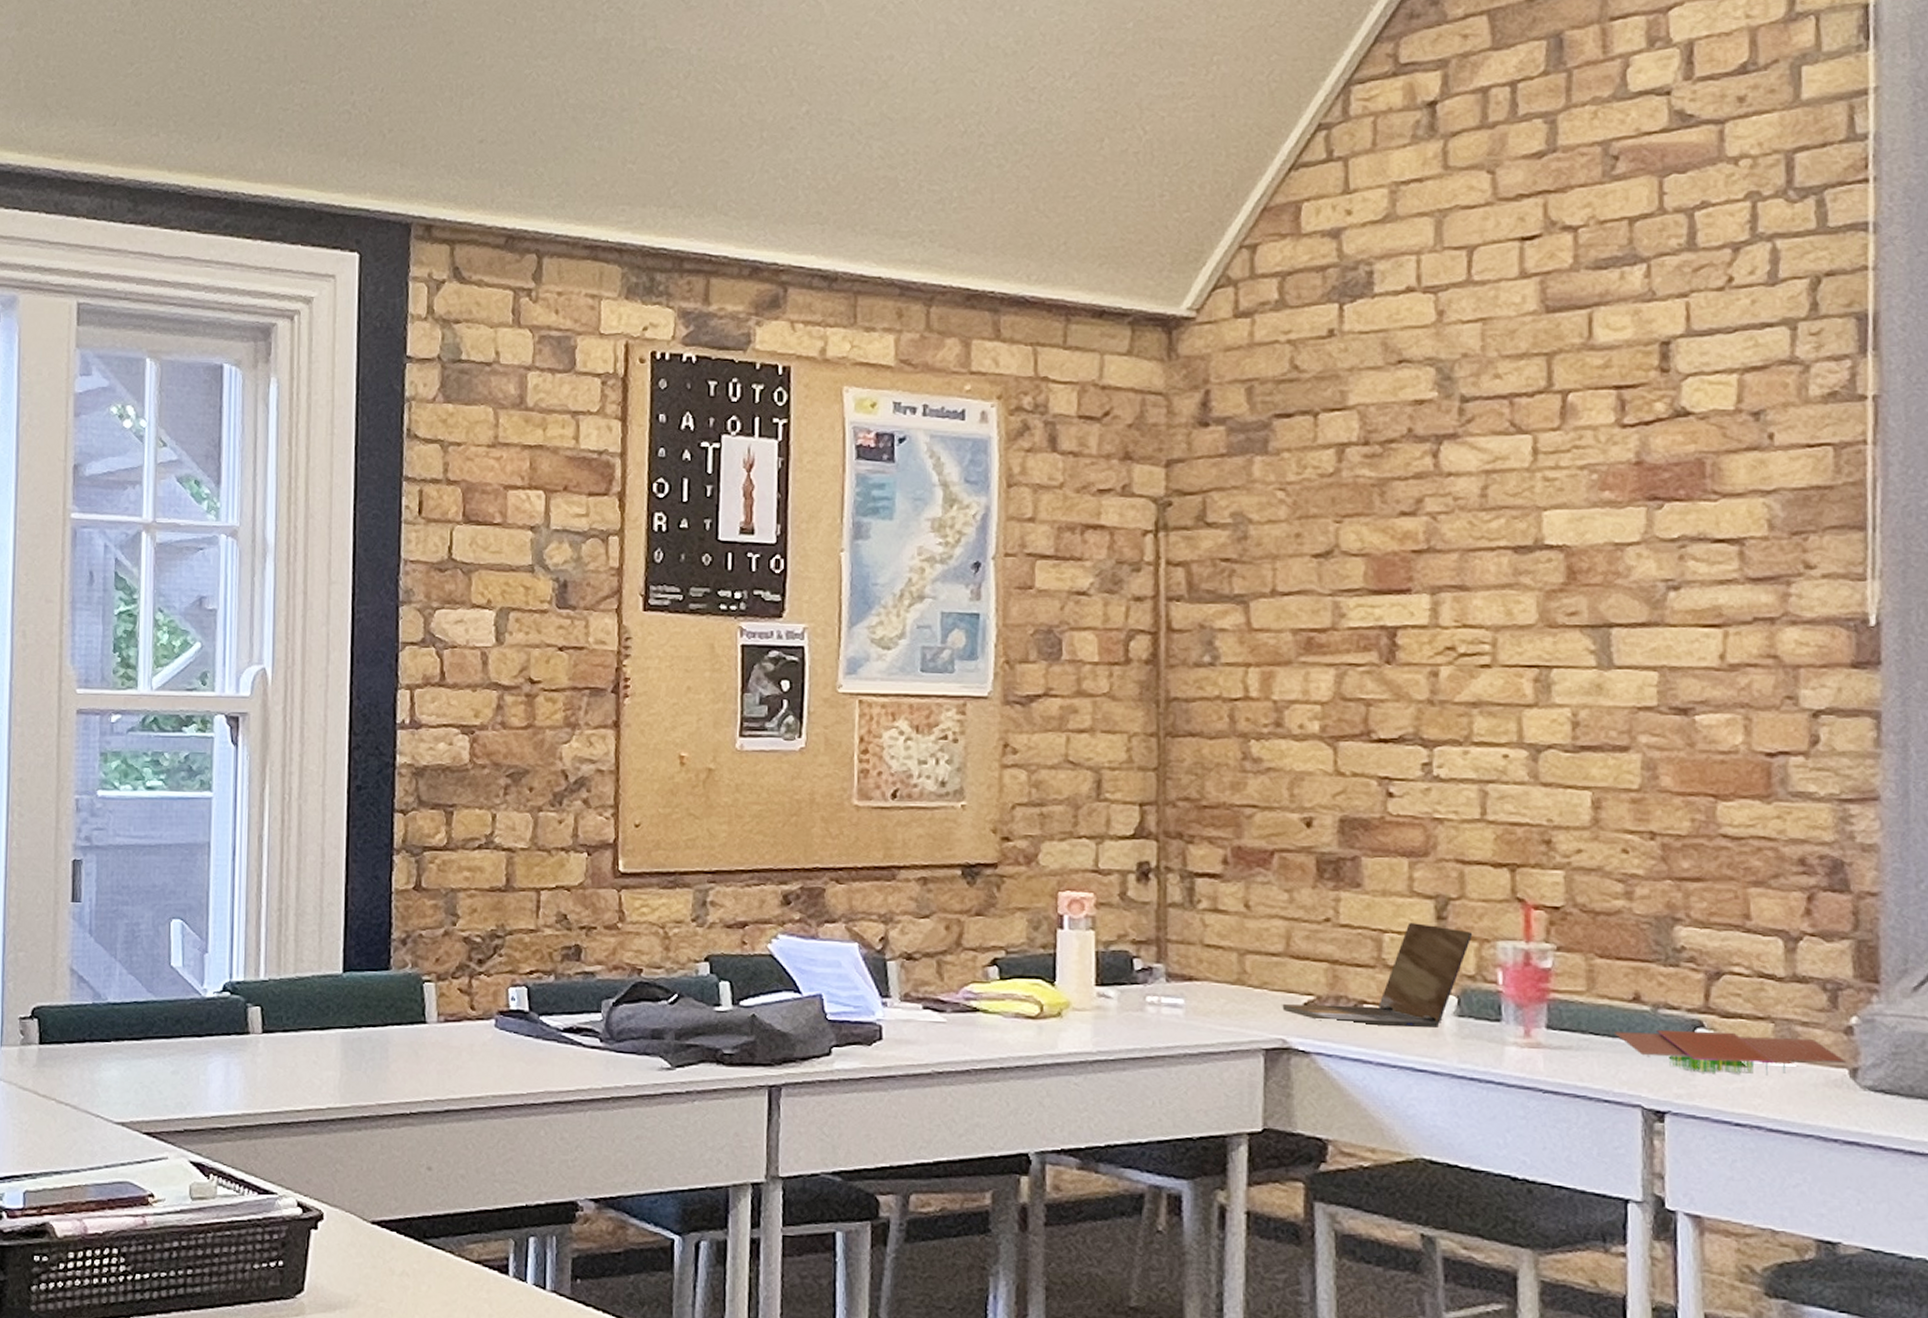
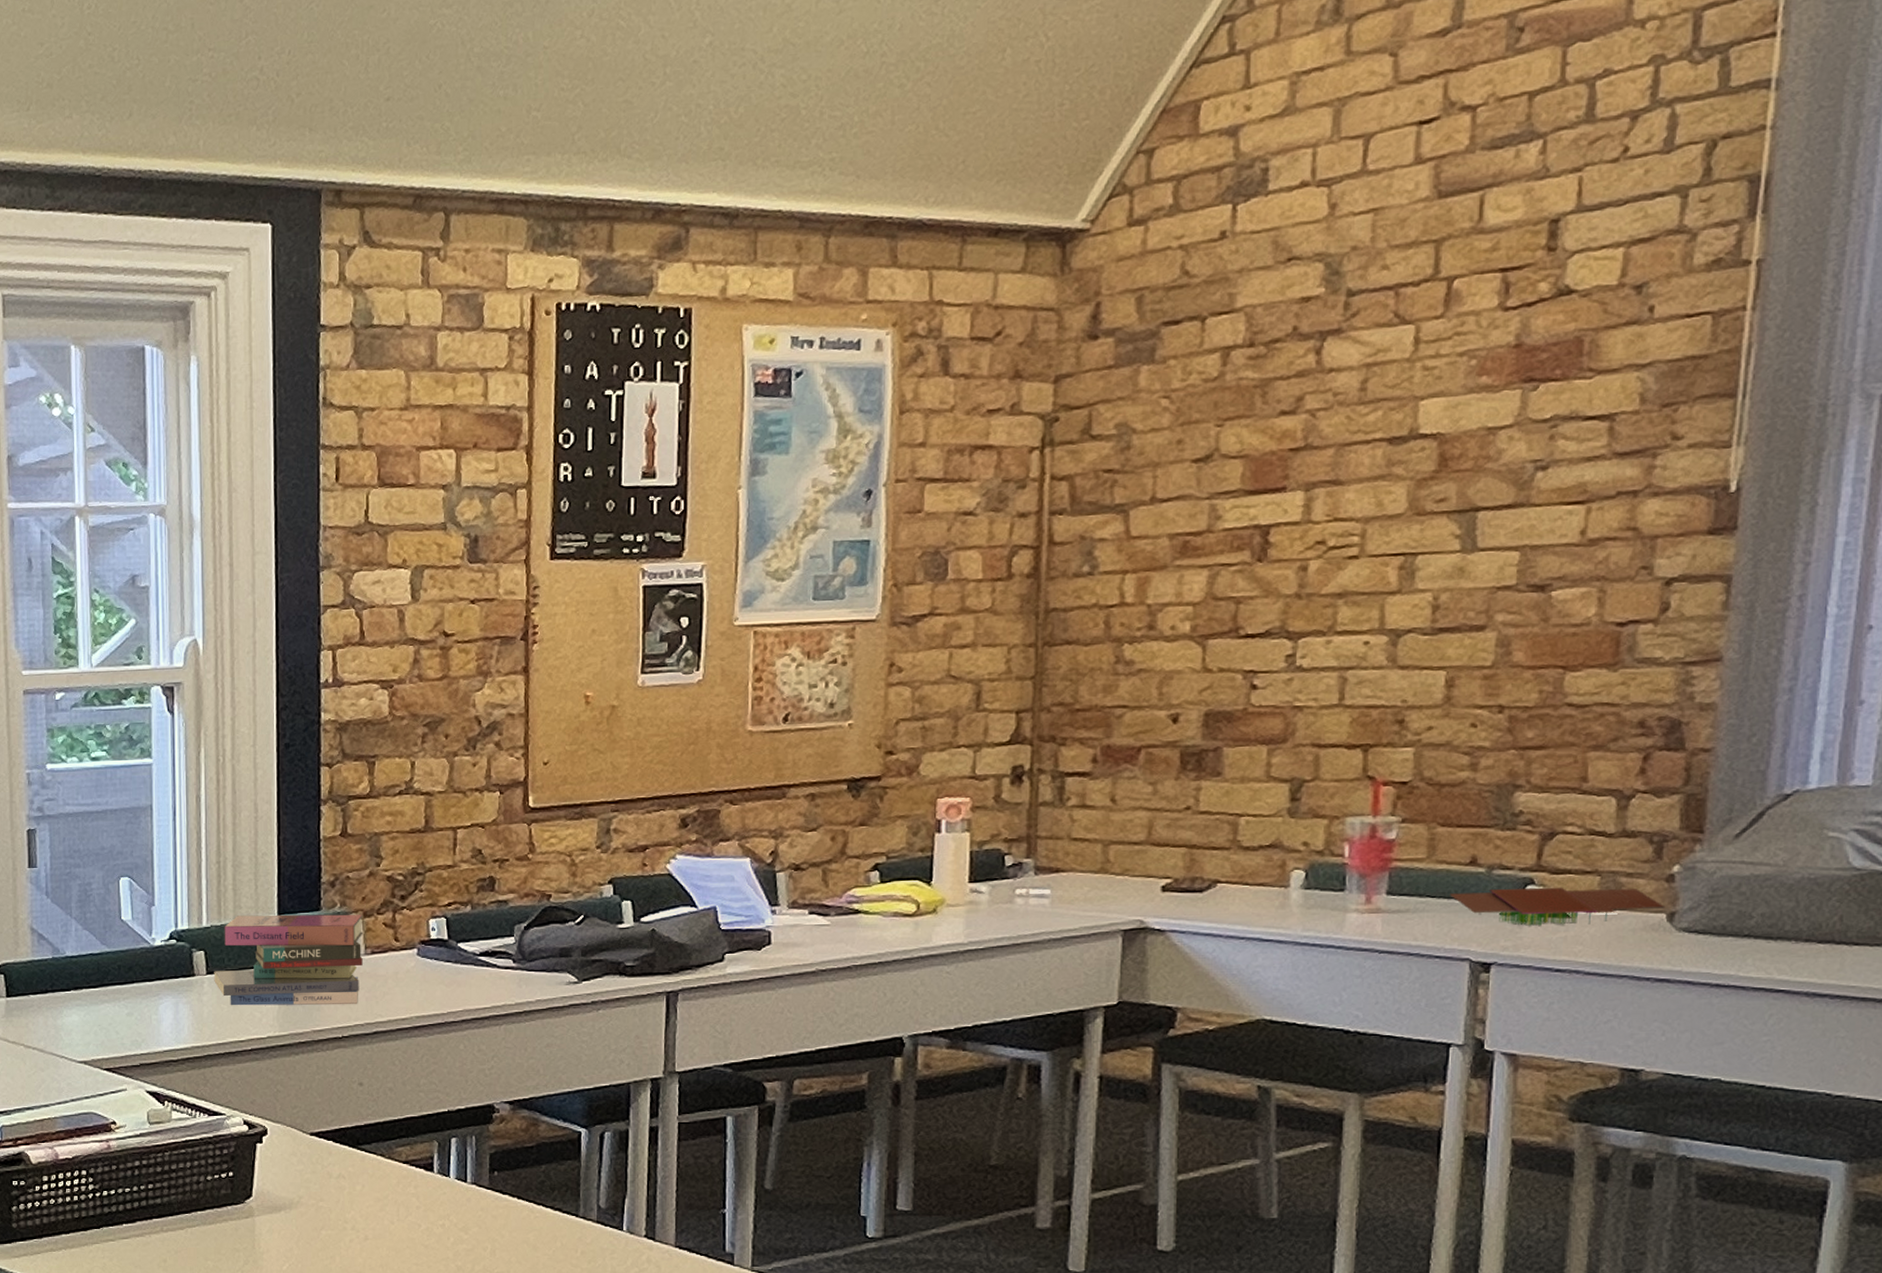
books: none [270,970,437,1078] -> present [214,914,364,1006]
laptop: present [1282,923,1473,1029] -> none [1141,806,1324,903]

